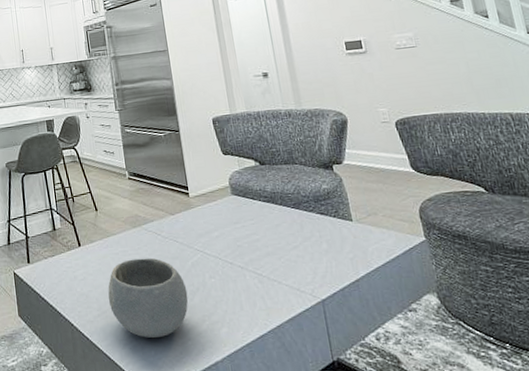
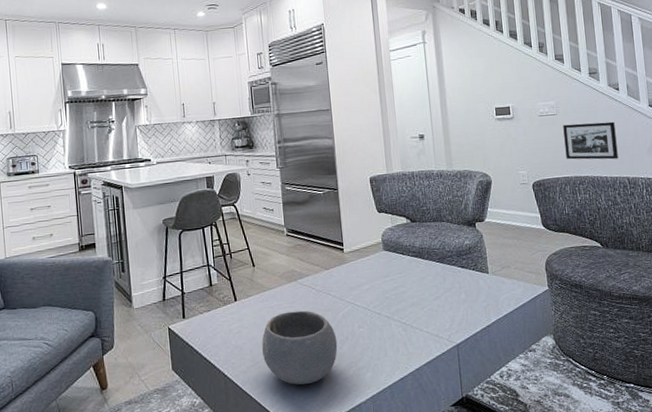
picture frame: none [425,51,496,95] -> present [563,121,618,160]

